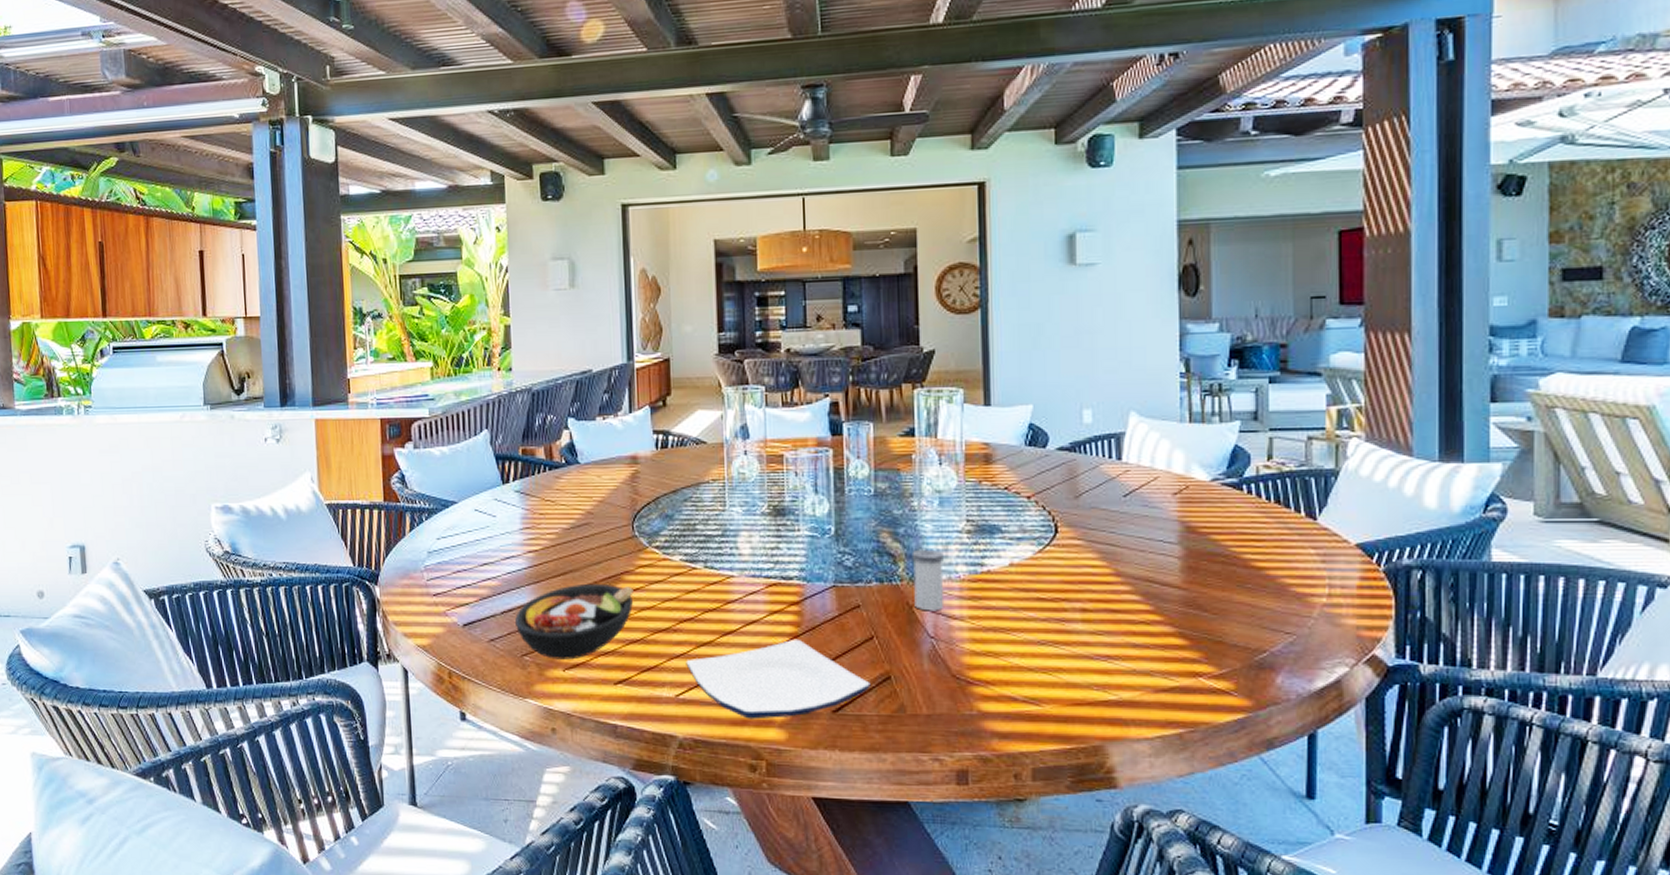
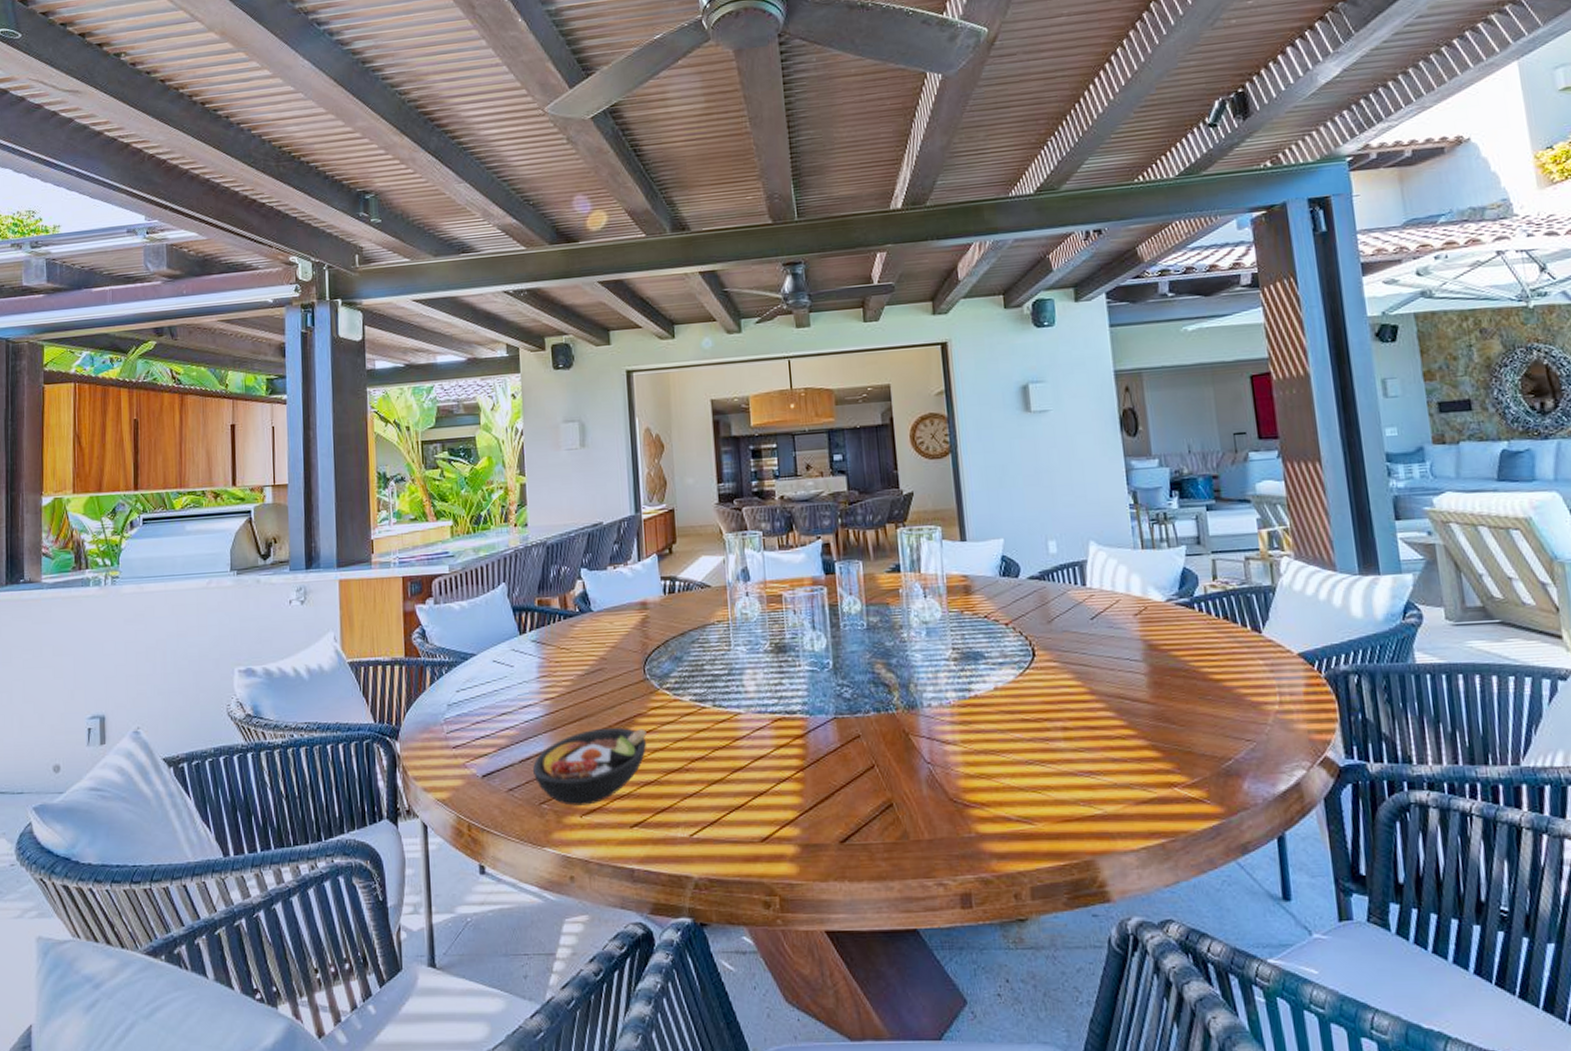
plate: present [686,638,871,720] -> none [698,771,875,855]
salt shaker: present [911,549,944,611] -> none [904,677,937,738]

